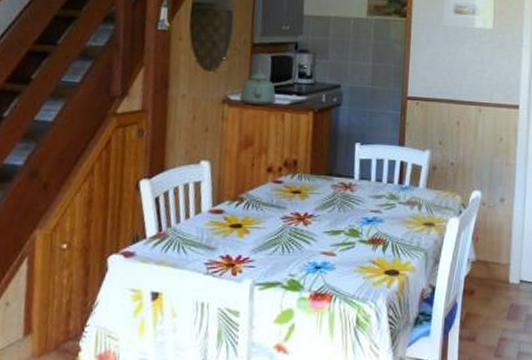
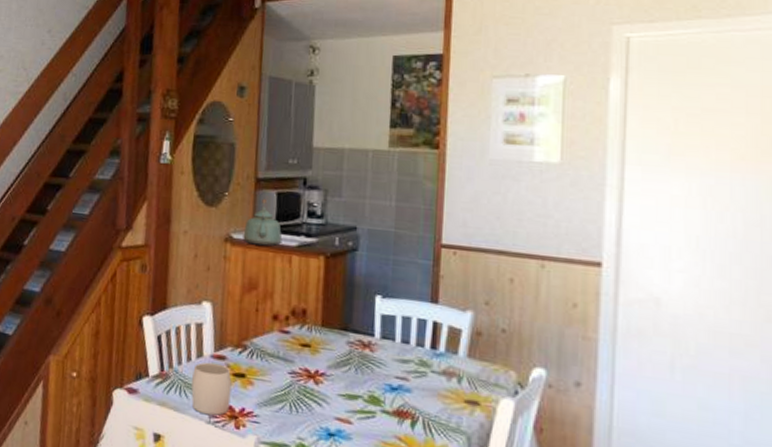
mug: none [189,217,229,267] -> present [191,362,232,416]

